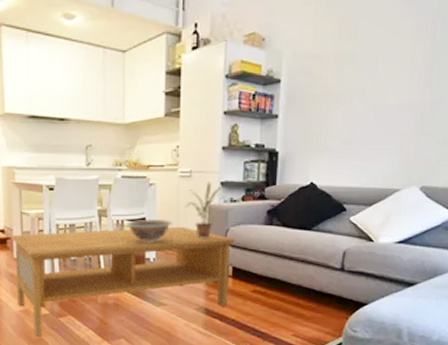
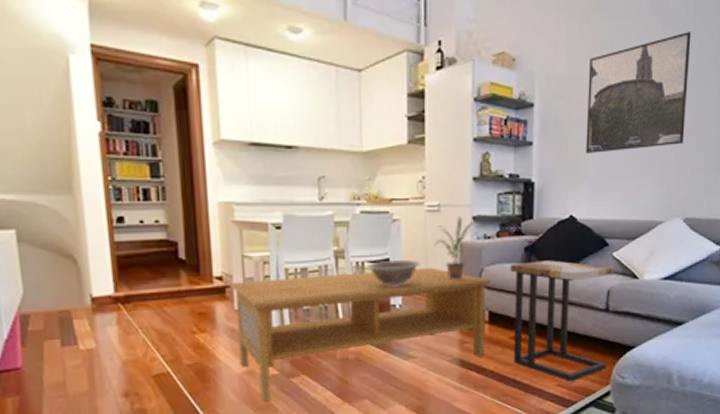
side table: none [253,223,351,333] -> present [510,260,614,383]
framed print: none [328,10,437,125] -> present [586,32,691,153]

